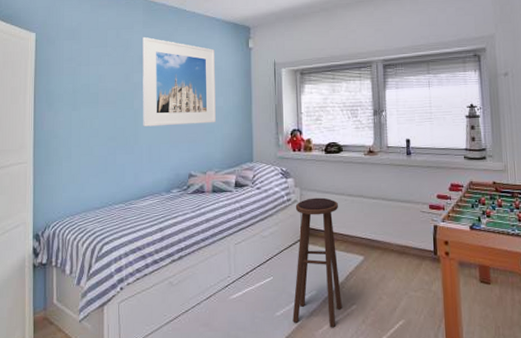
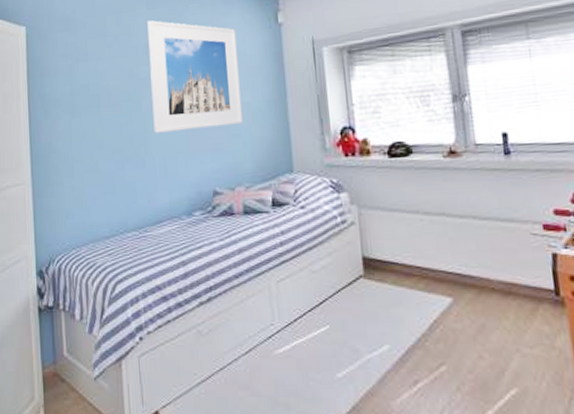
stool: present [292,197,343,327] -> none [353,217,428,395]

